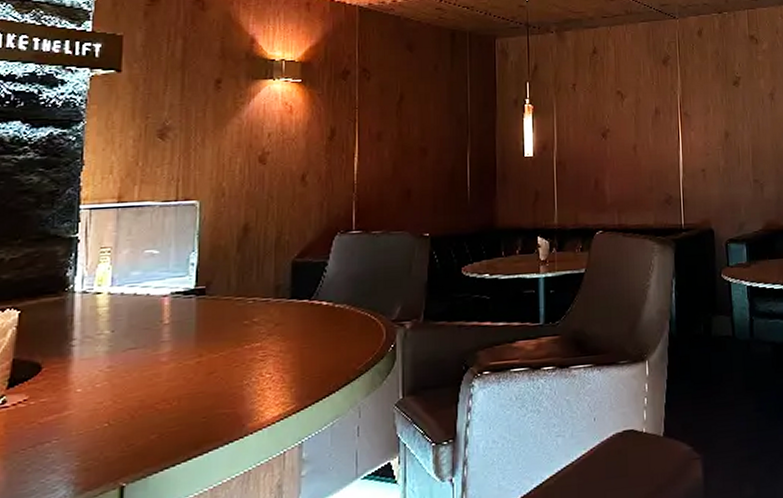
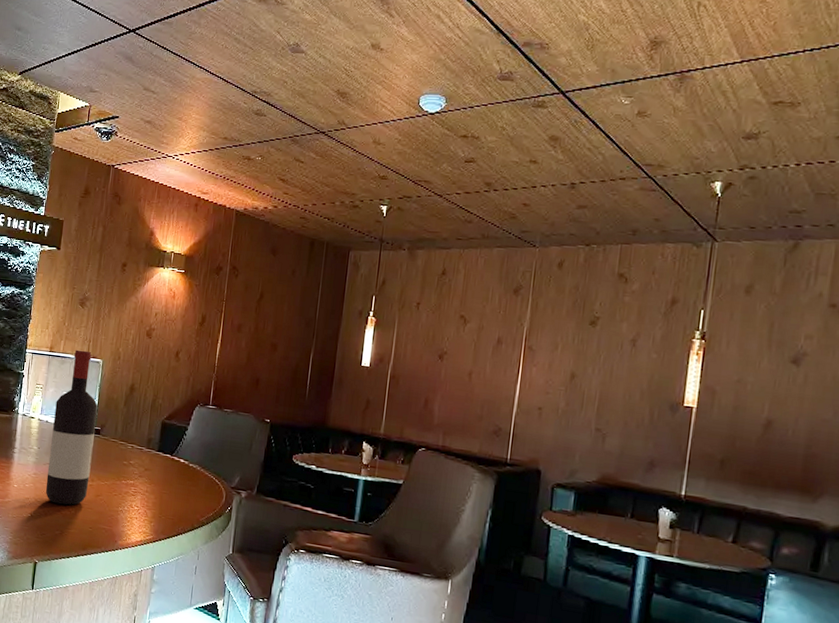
wine bottle: none [128,192,199,399] -> present [45,349,98,505]

